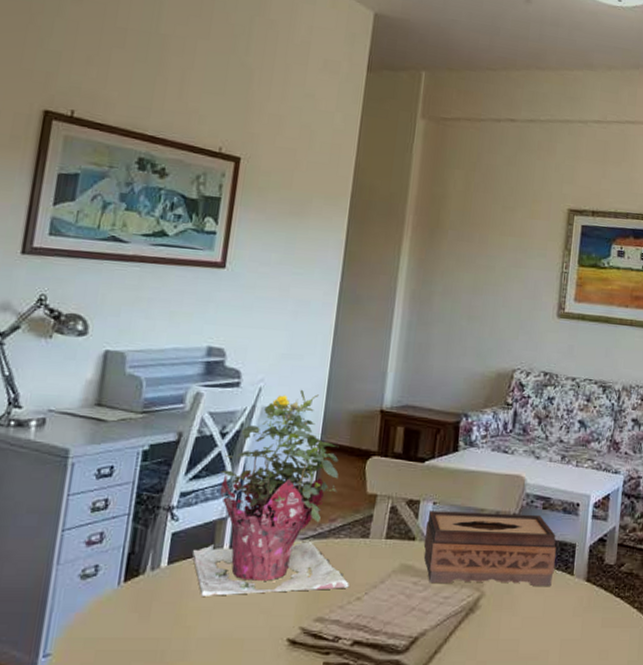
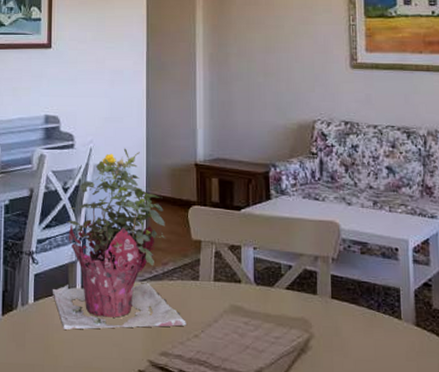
tissue box: present [423,510,556,586] -> none [250,255,381,329]

